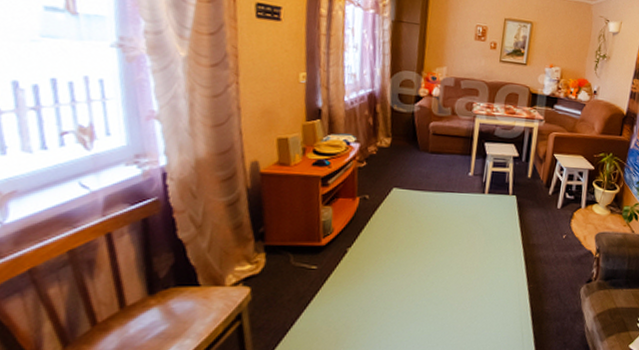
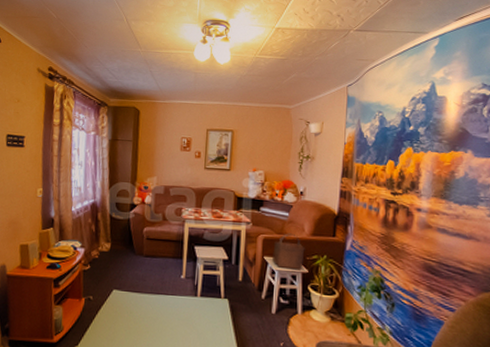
handbag: none [562,131,594,167] -> present [272,233,305,270]

